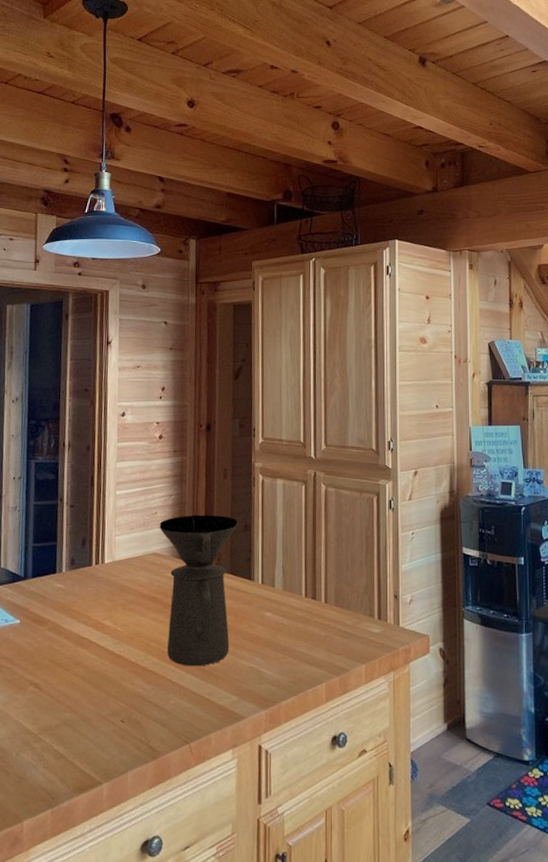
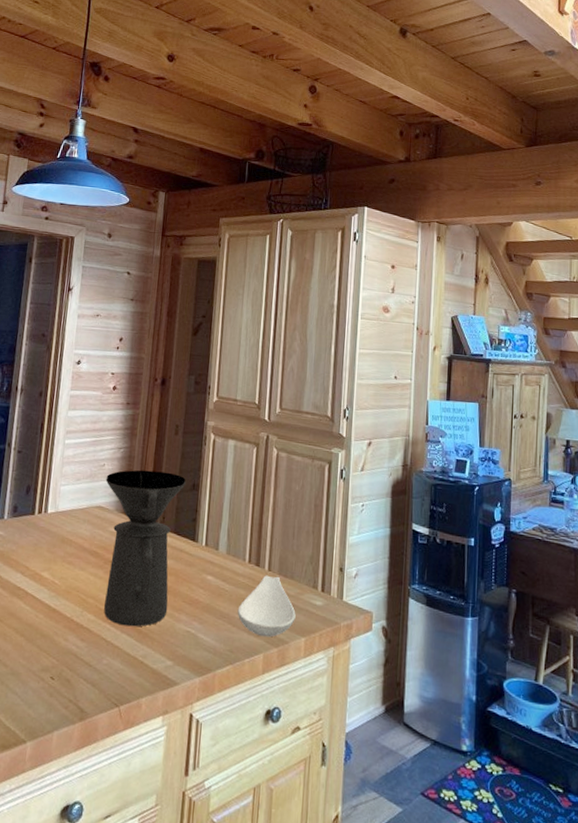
spoon rest: none [297,607,355,667] -> present [237,575,296,638]

